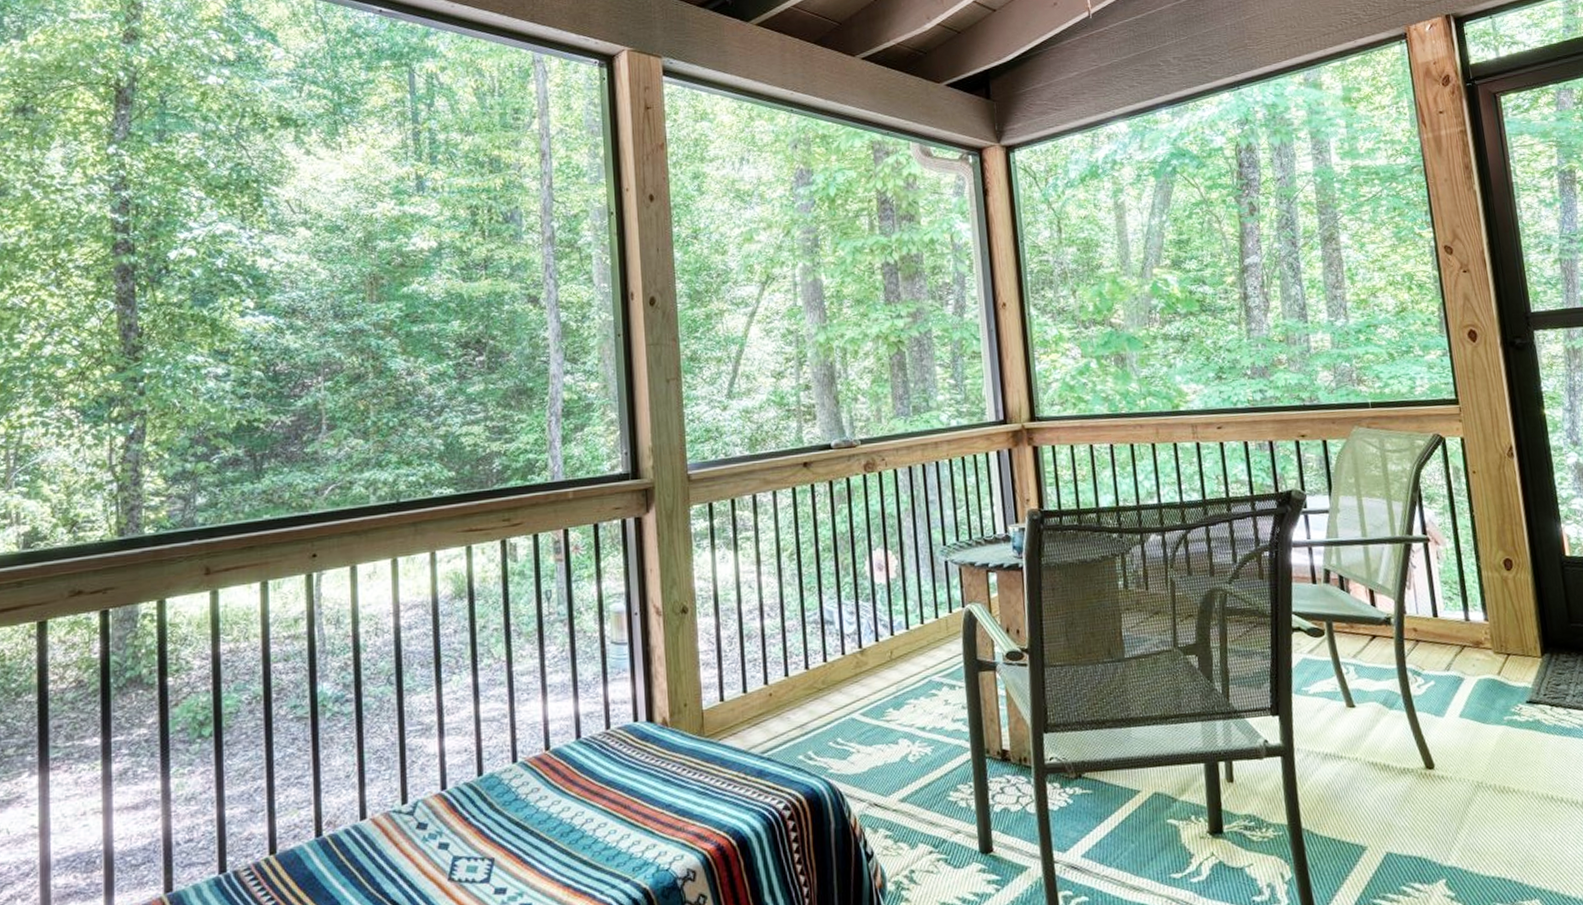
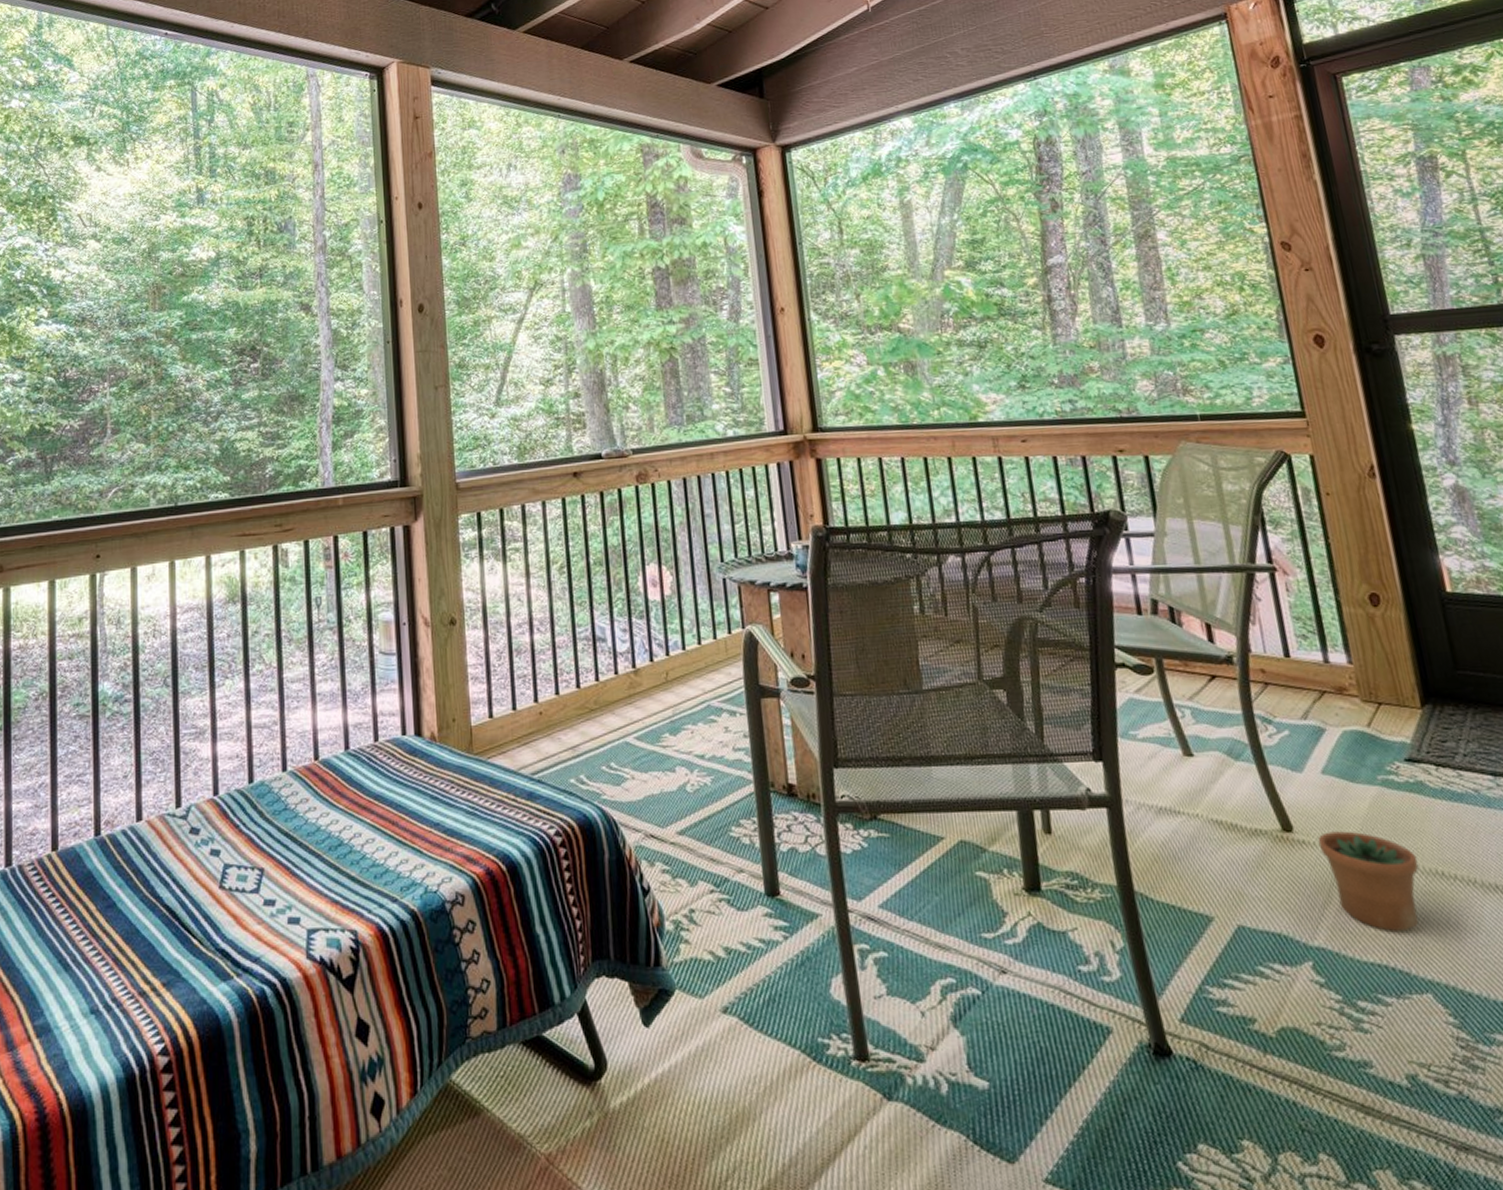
planter: none [1454,765,1533,849] -> present [1318,831,1419,931]

